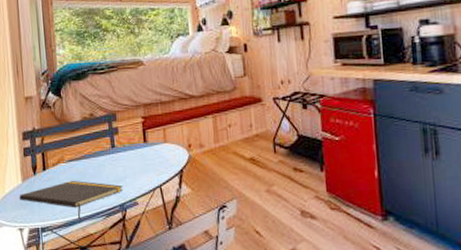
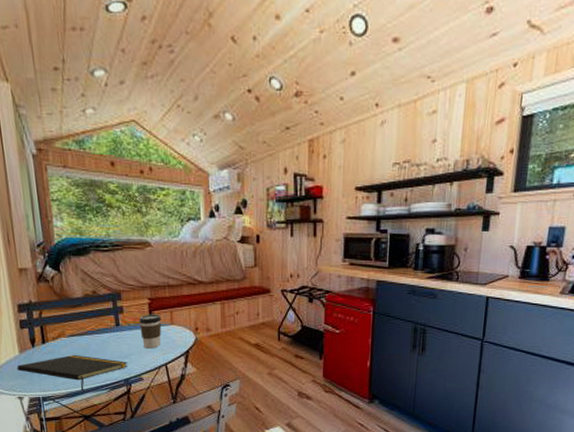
coffee cup: none [133,132,155,170] -> present [139,314,162,349]

